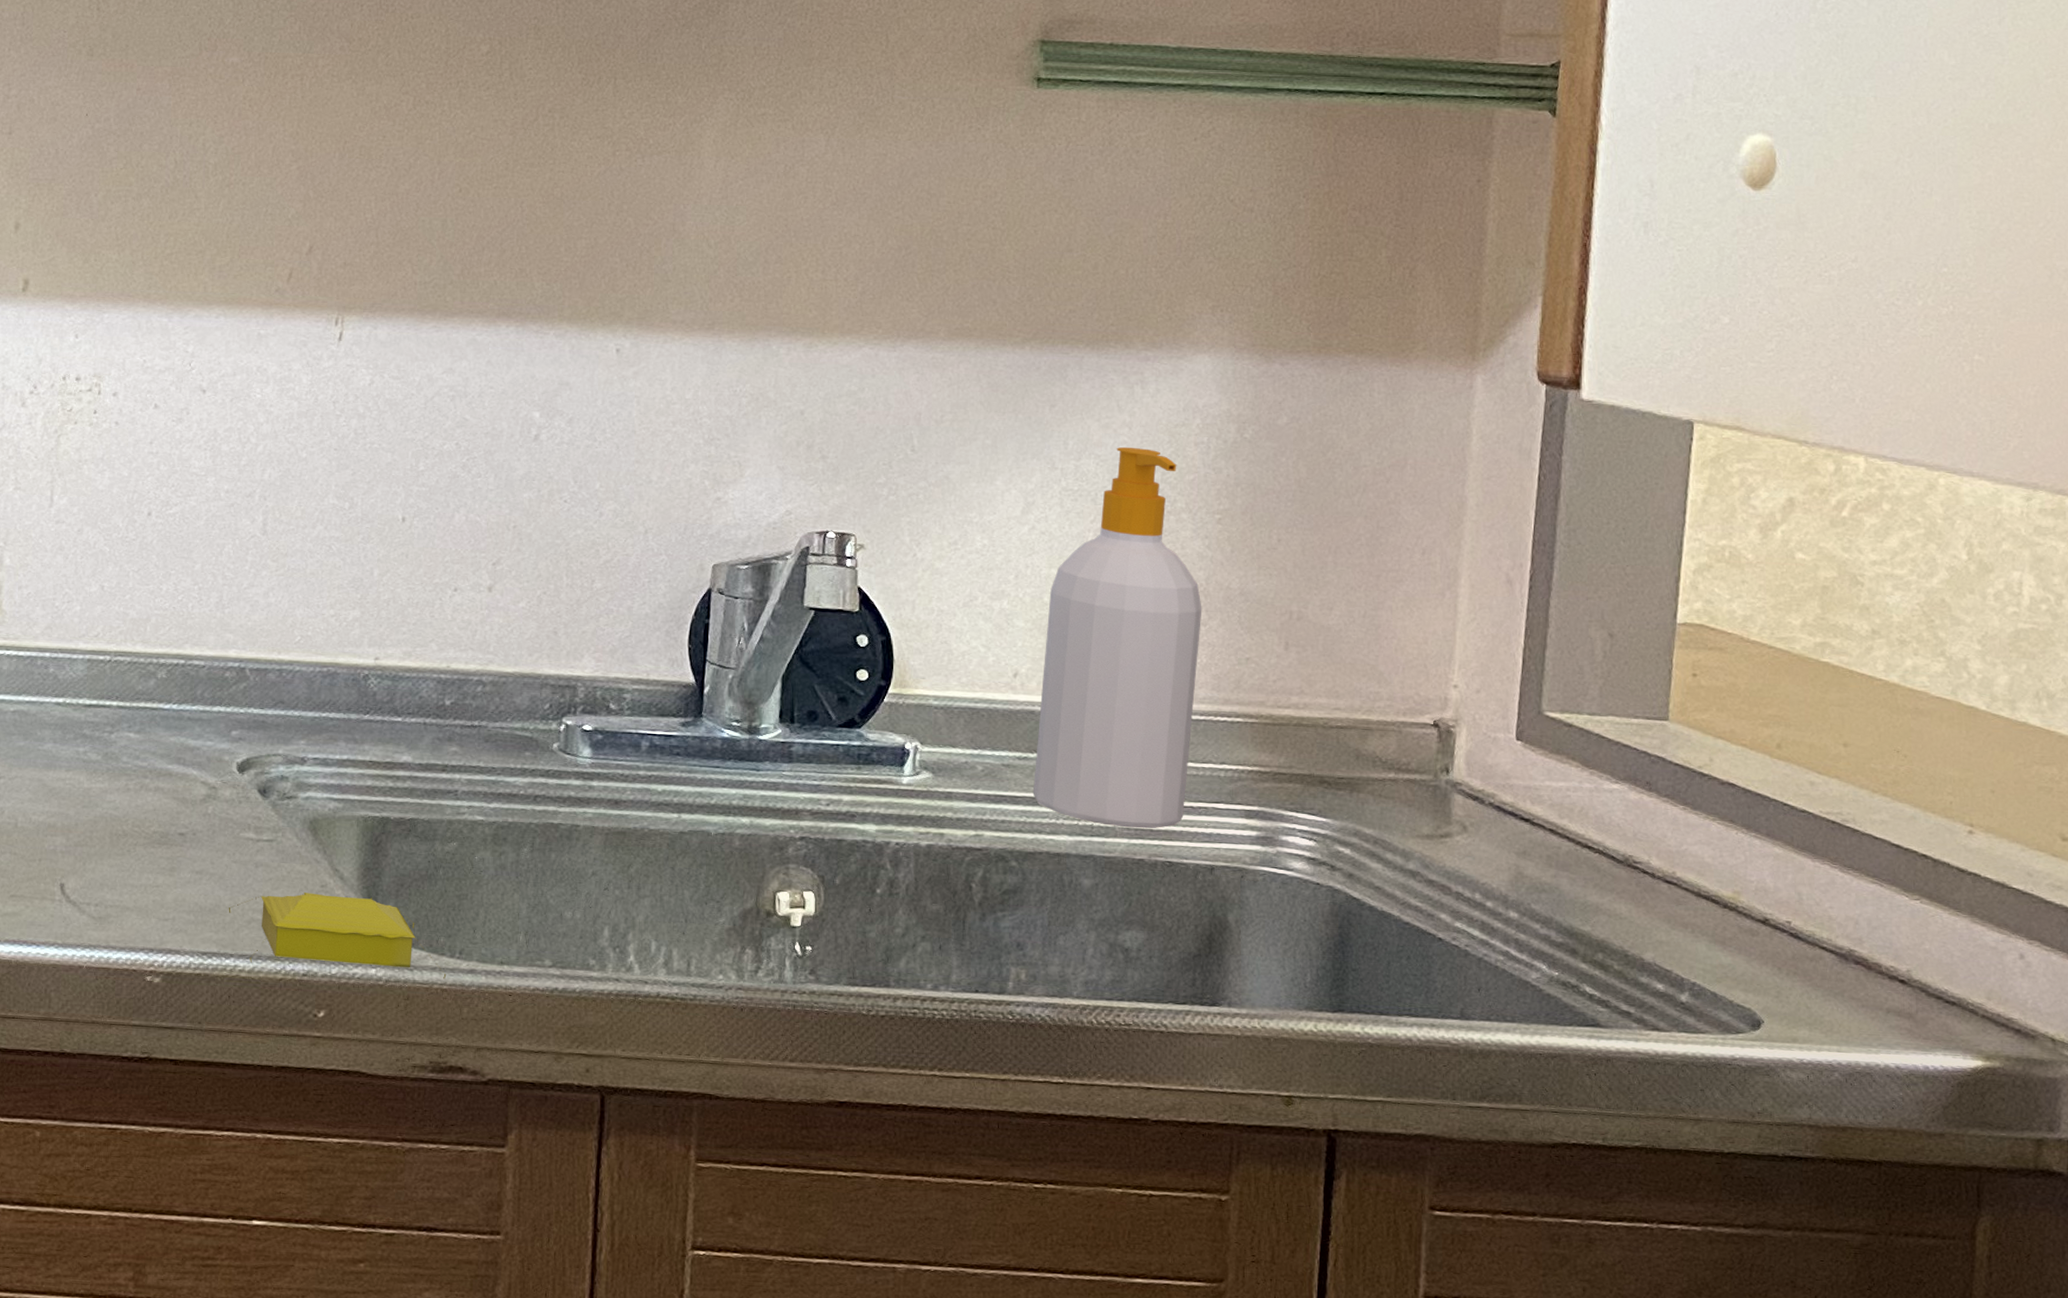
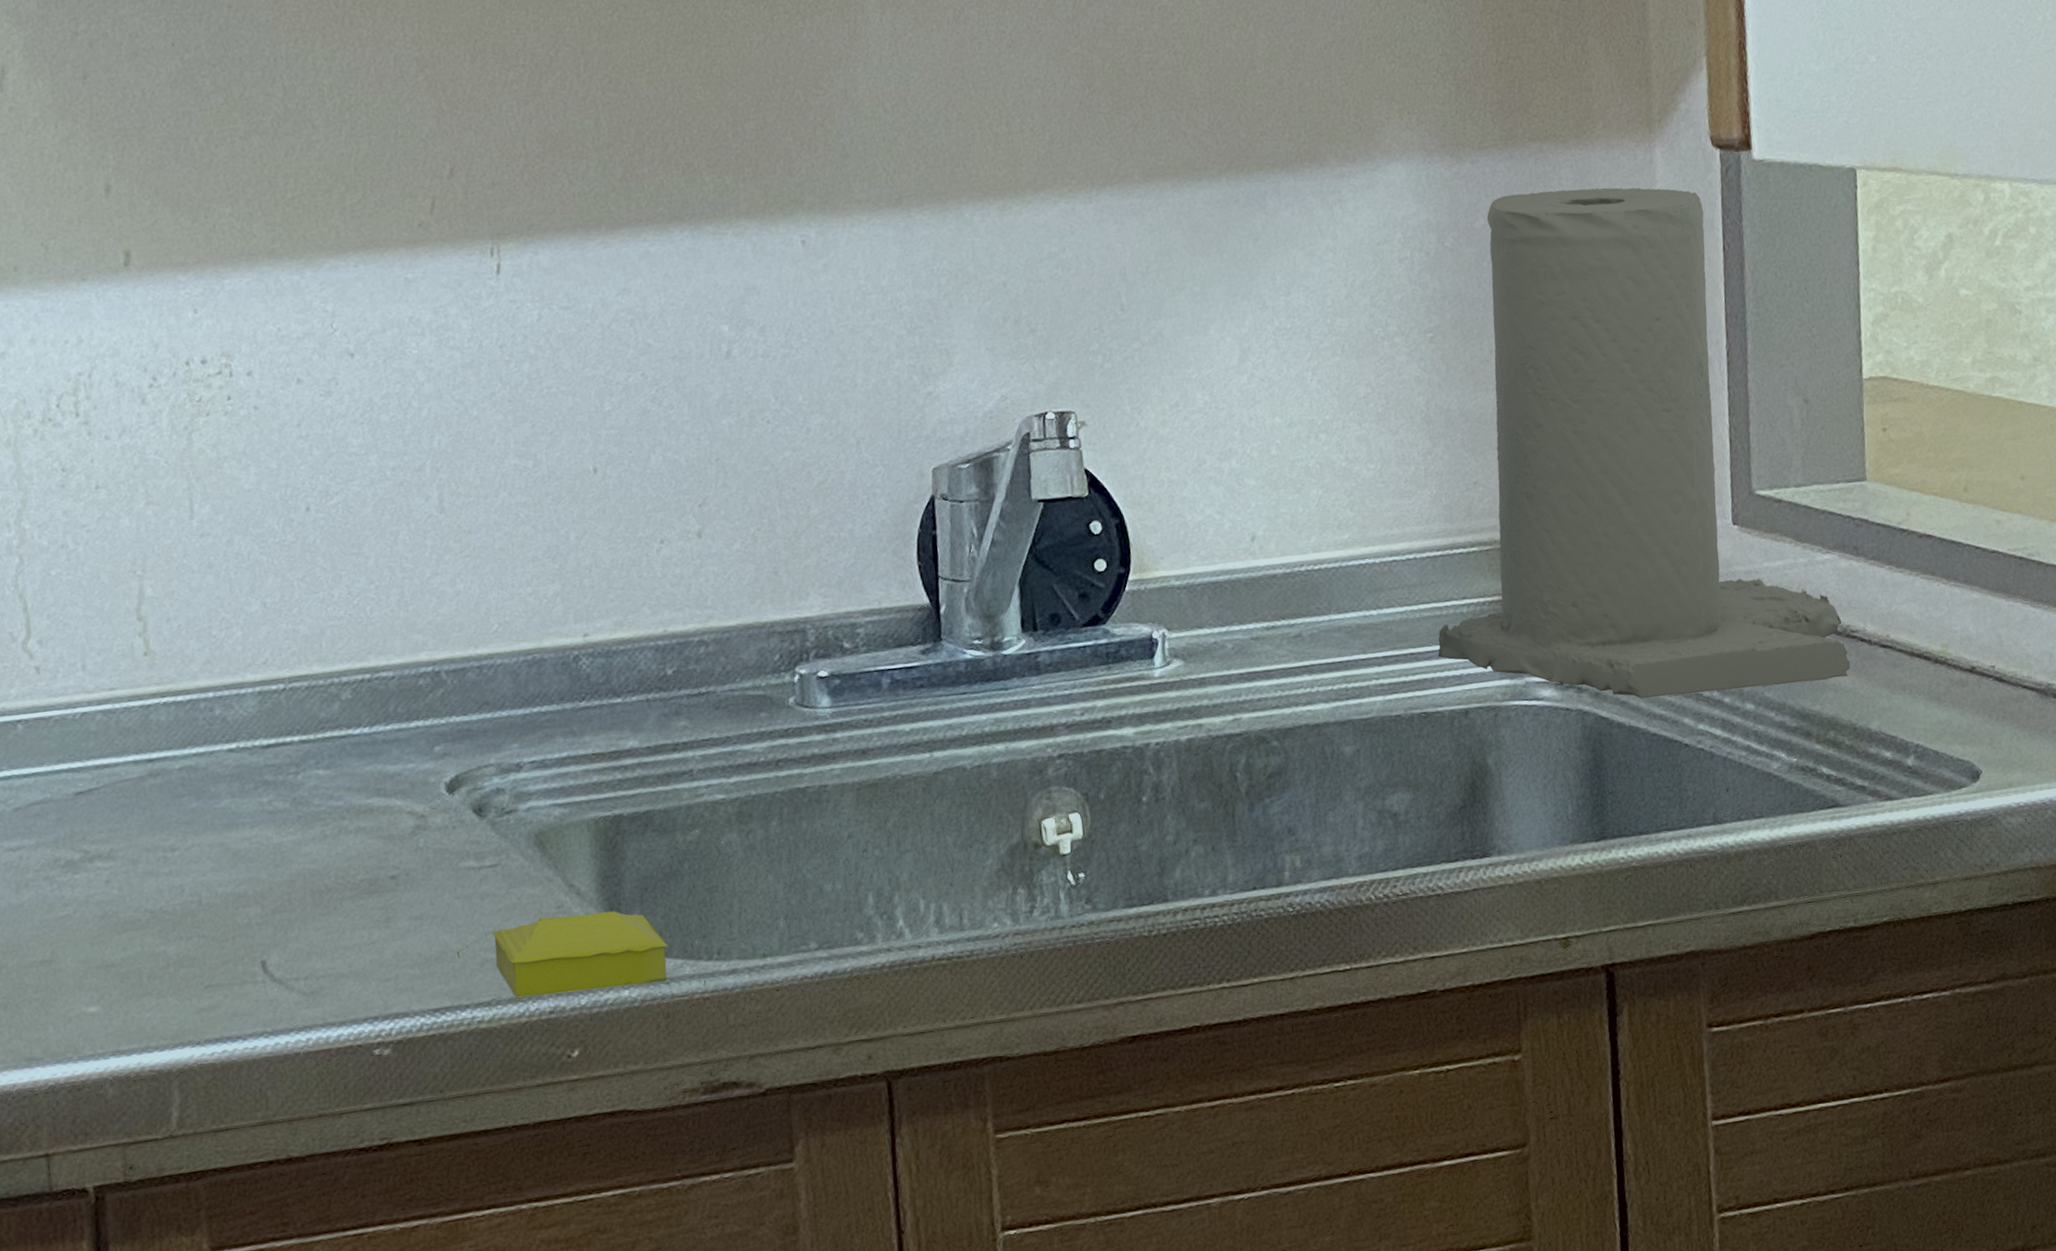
soap bottle: present [1032,447,1202,829] -> none [1276,272,1434,685]
paper towel: none [1189,398,1629,904] -> present [1437,187,1851,699]

